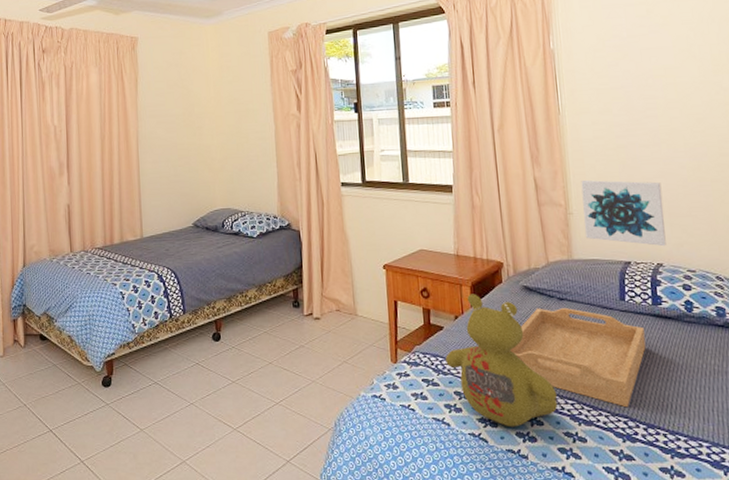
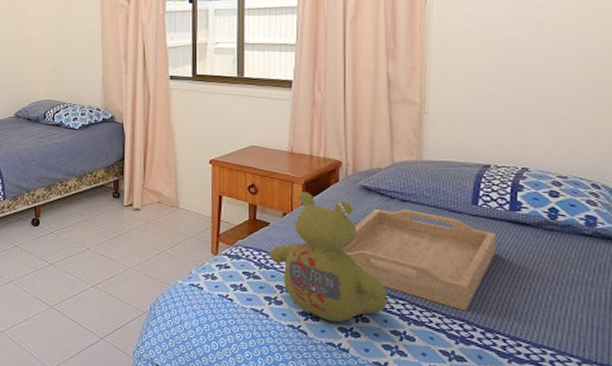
wall art: present [581,179,666,247] -> none [440,76,540,150]

